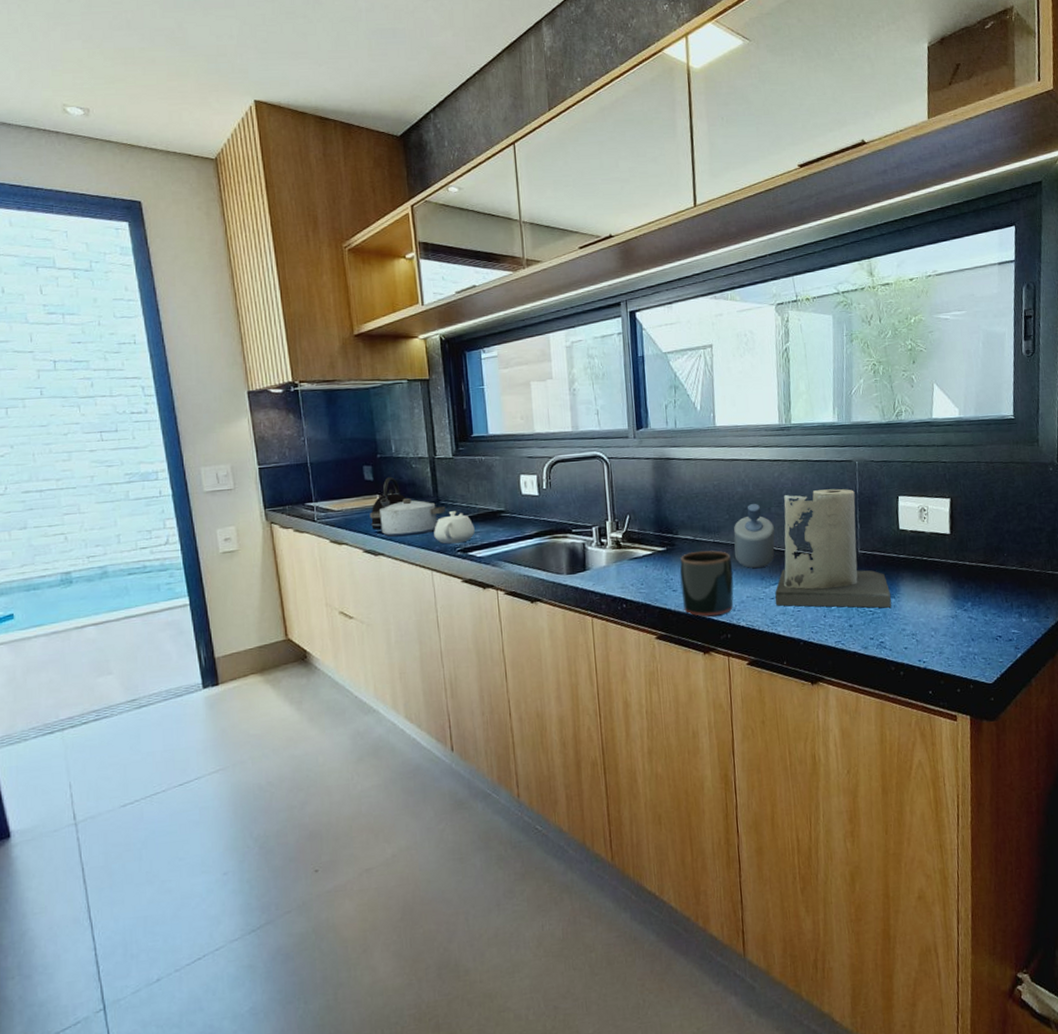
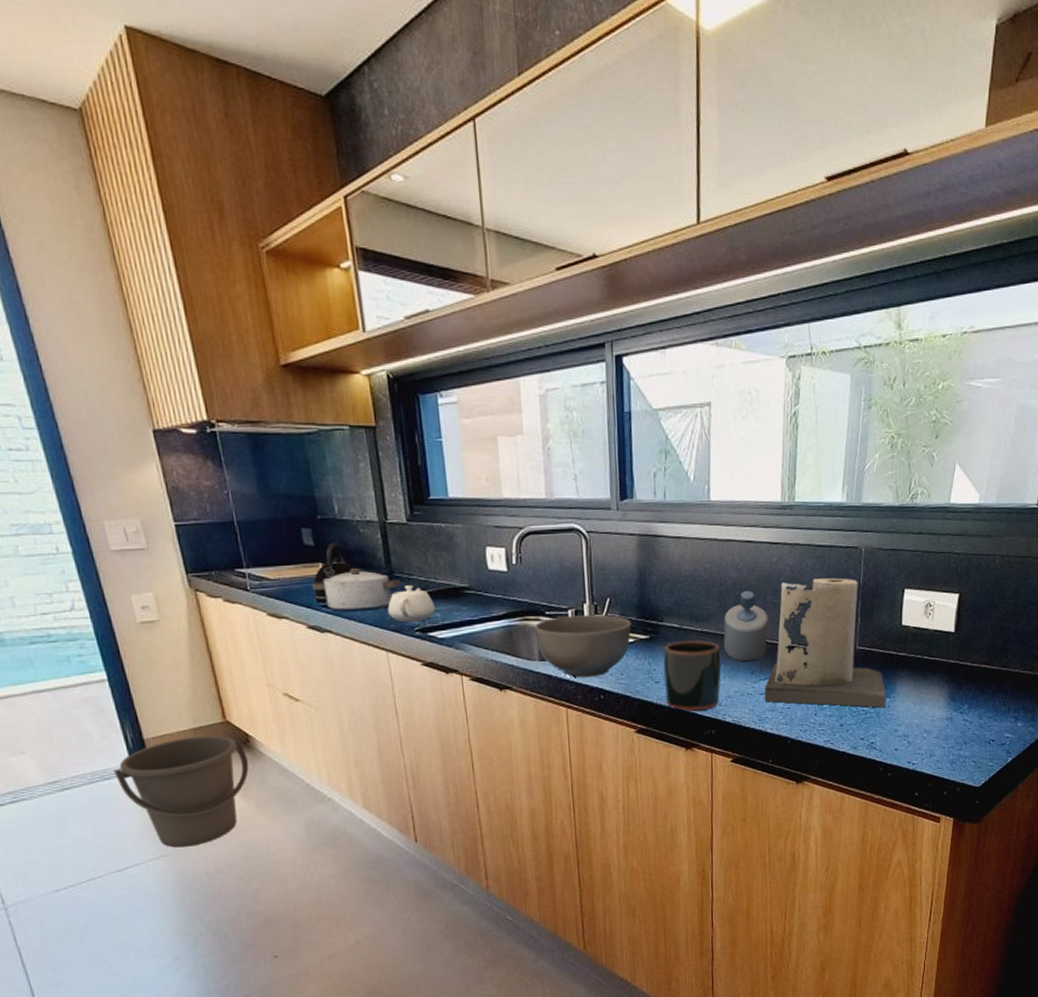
bucket: none [187,652,305,761] -> present [114,735,249,848]
bowl: none [562,530,650,589] -> present [533,614,632,677]

